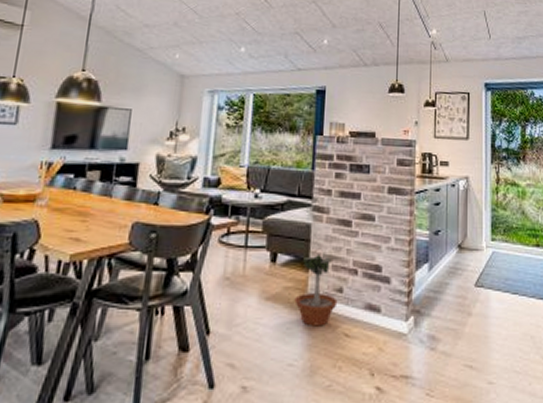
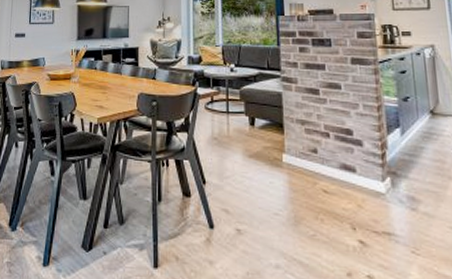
potted tree: present [294,250,338,327] -> none [274,115,314,182]

